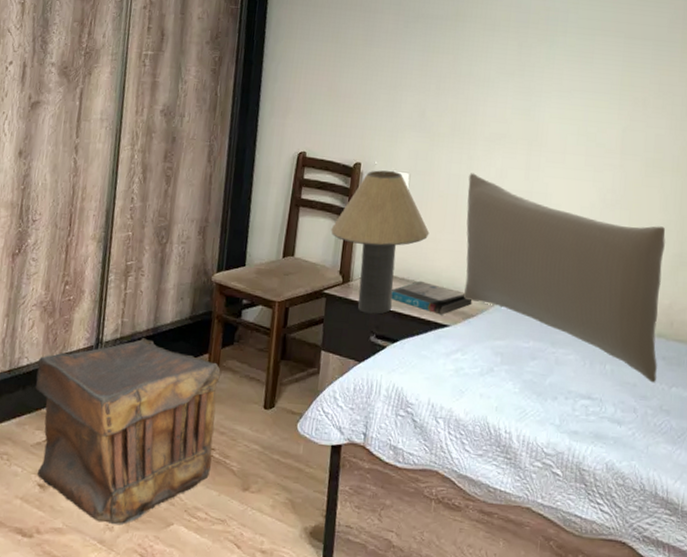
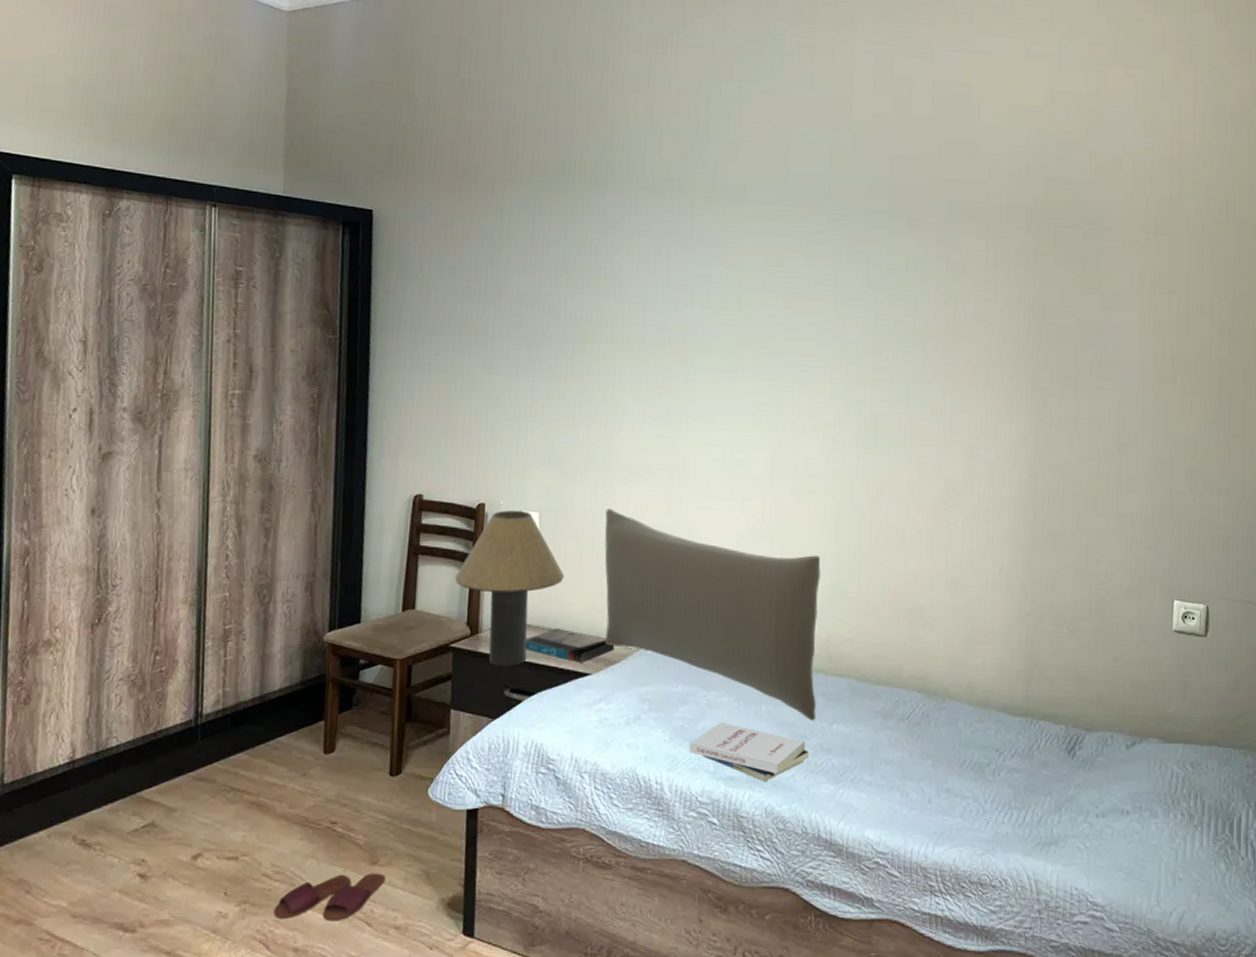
pouch: present [36,338,221,525] -> none [128,708,339,912]
slippers: none [154,497,256,541] -> present [274,873,386,920]
books: none [537,378,650,438] -> present [689,722,810,781]

